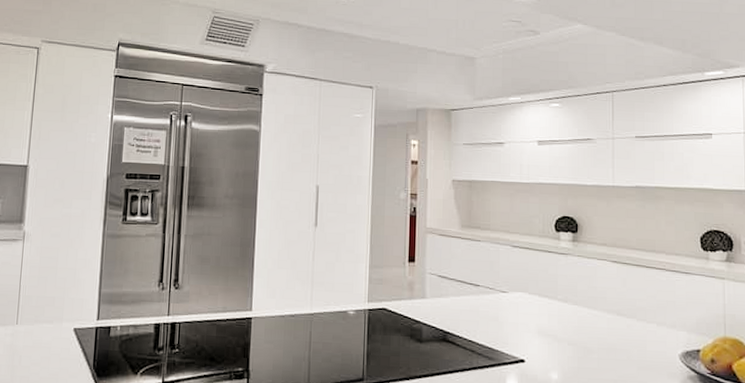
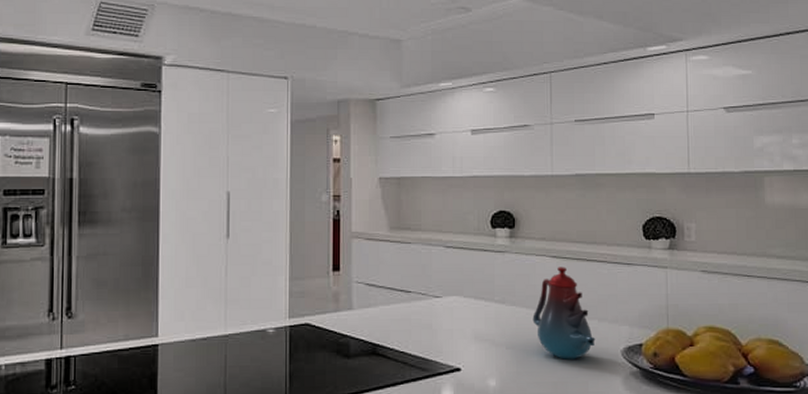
teakettle: none [593,271,654,360] -> present [532,267,596,360]

